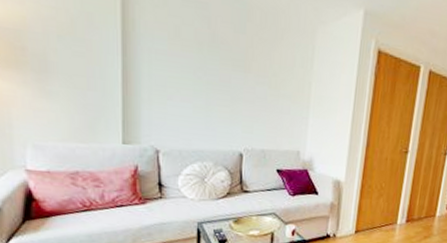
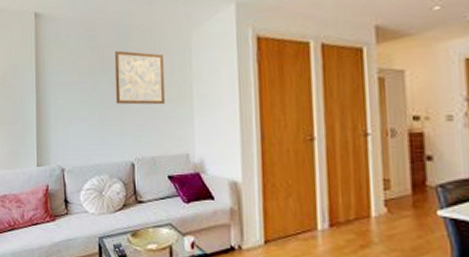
wall art: none [226,28,285,99] -> present [114,50,165,105]

